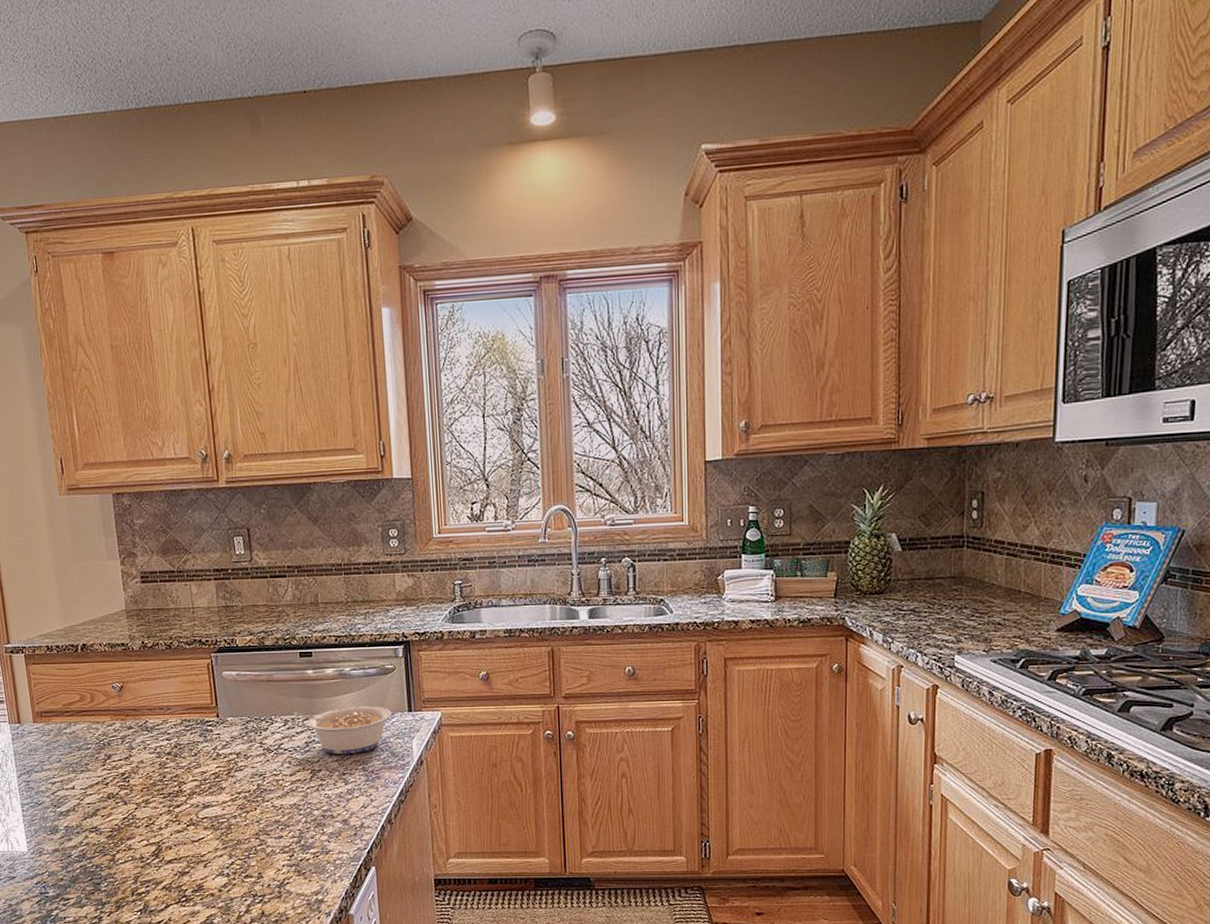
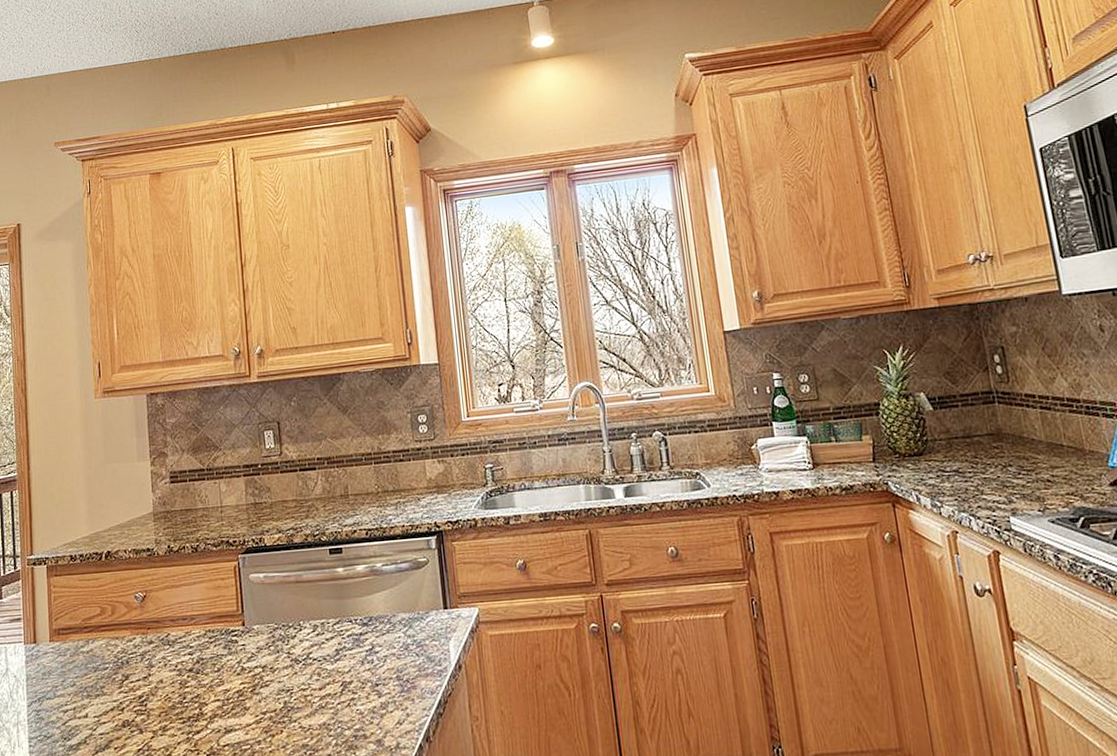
legume: present [293,705,391,755] -> none [322,604,426,663]

